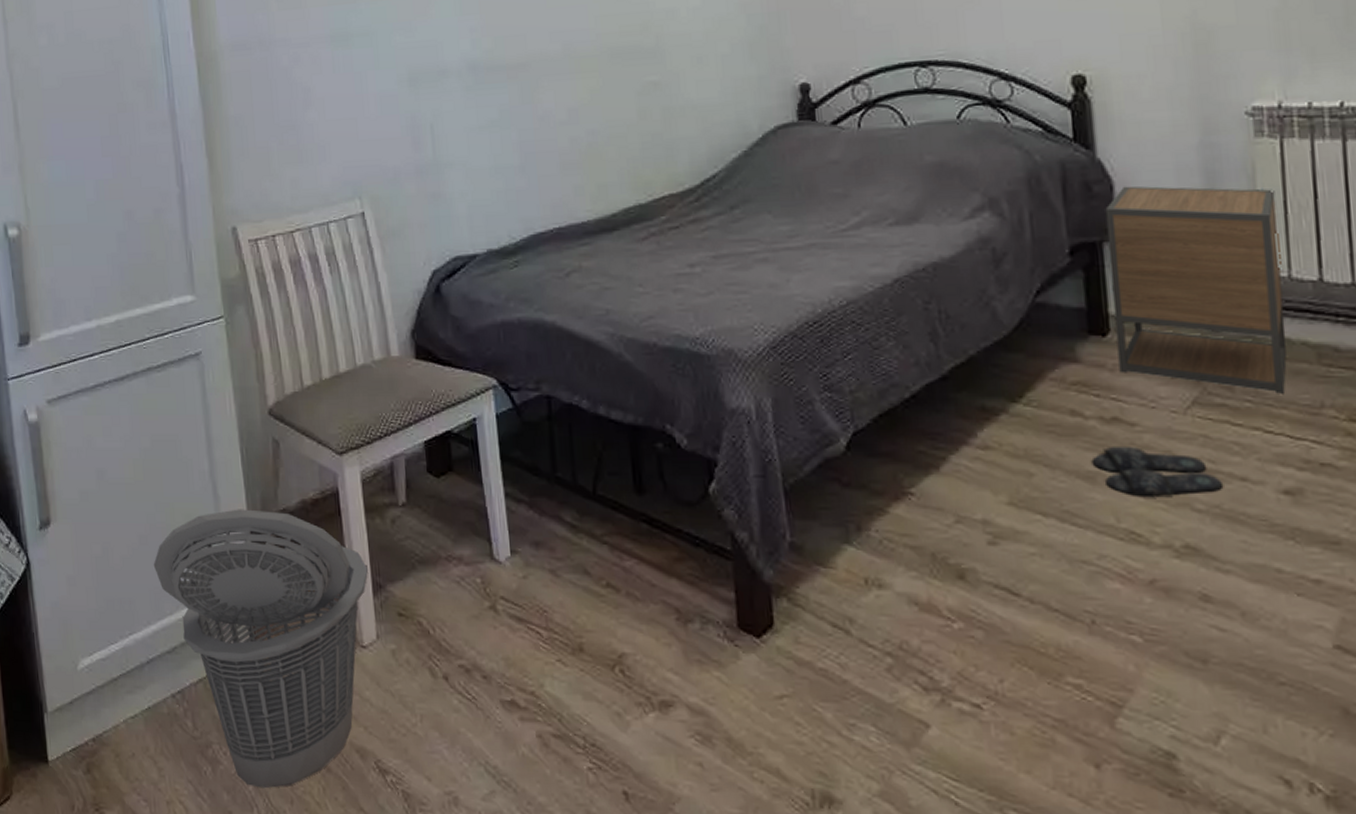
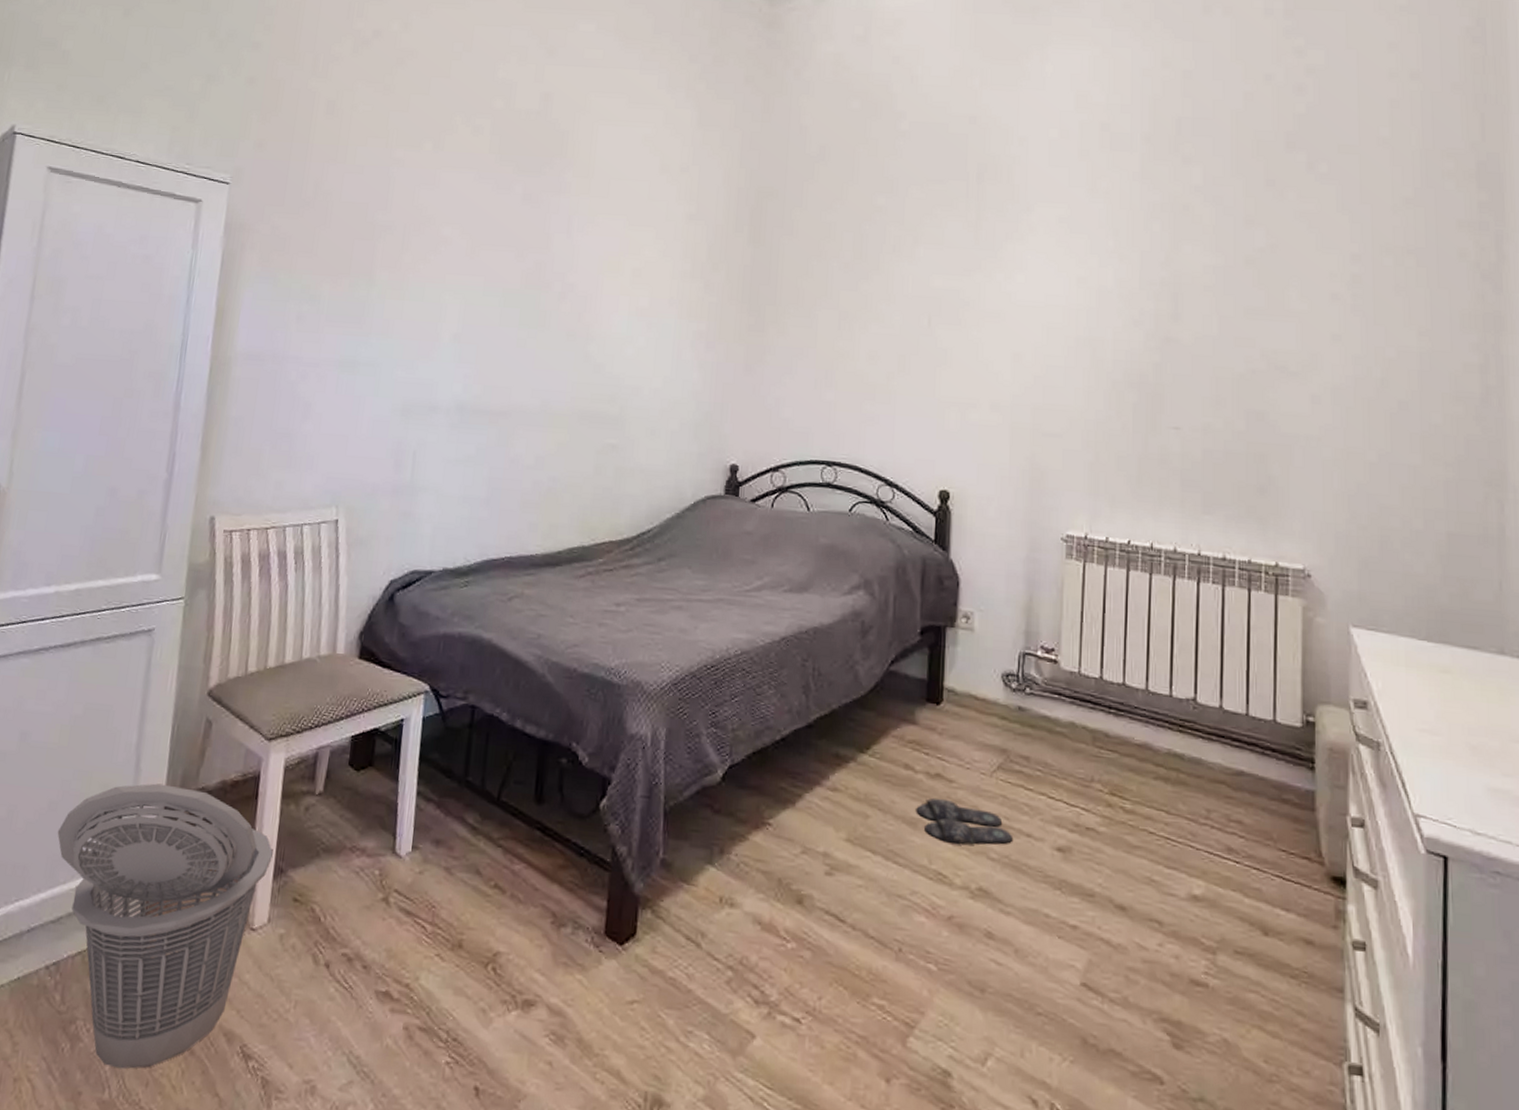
nightstand: present [1105,186,1287,394] -> none [946,584,1074,767]

